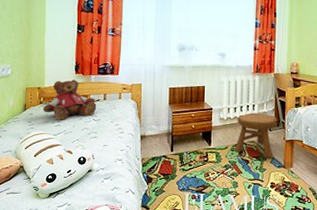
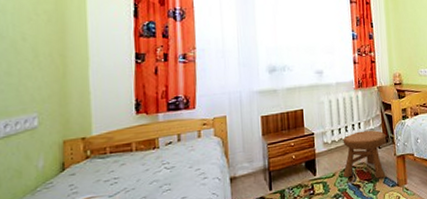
teddy bear: present [42,79,97,120] -> none [90,121,169,177]

